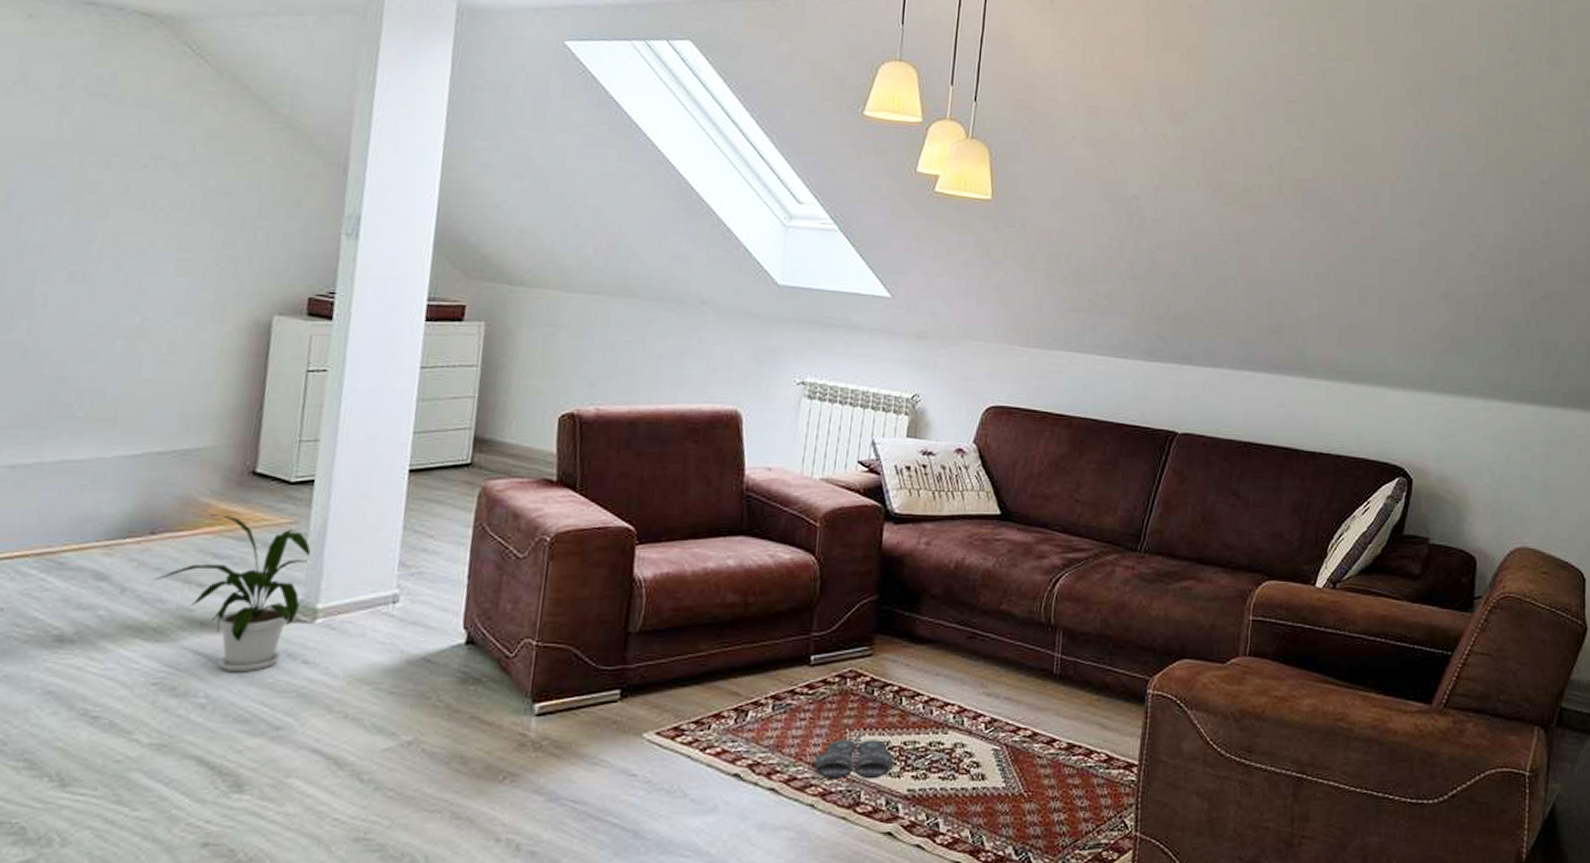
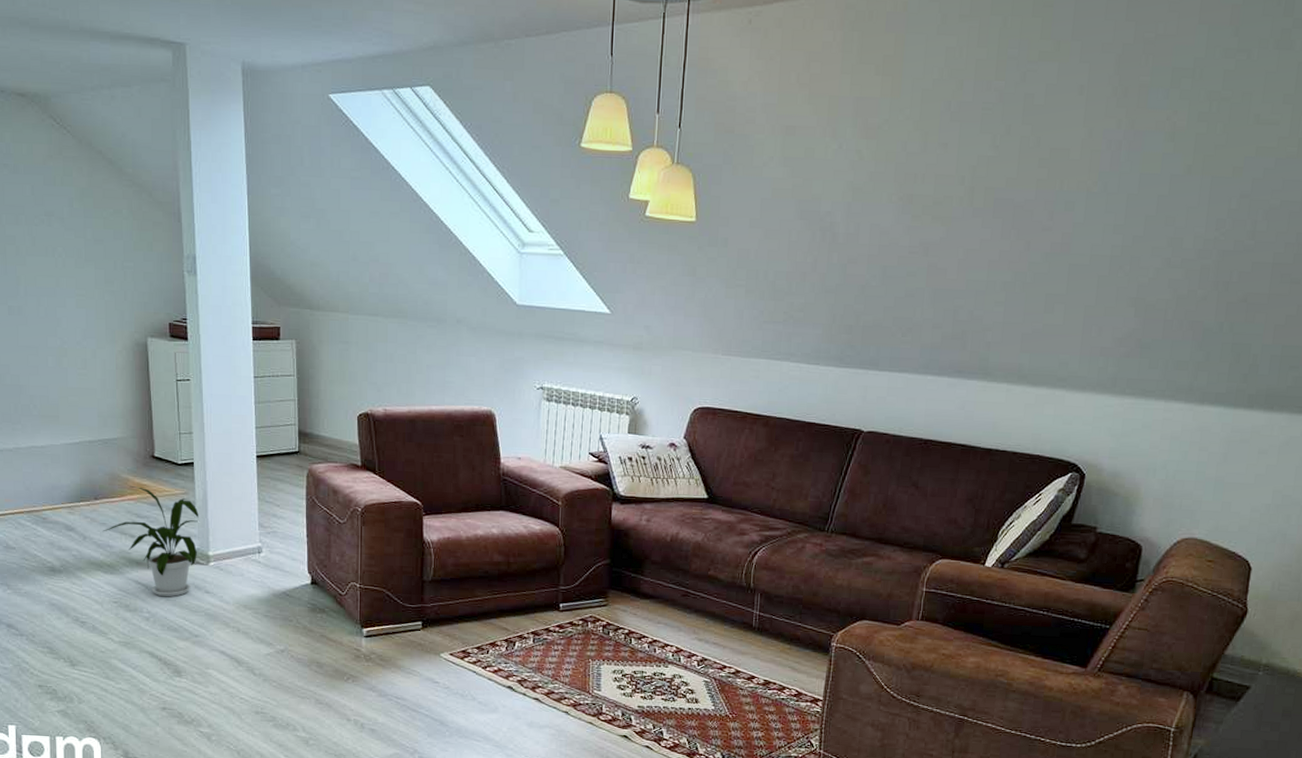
slippers: present [815,740,895,779] -> none [567,667,627,696]

